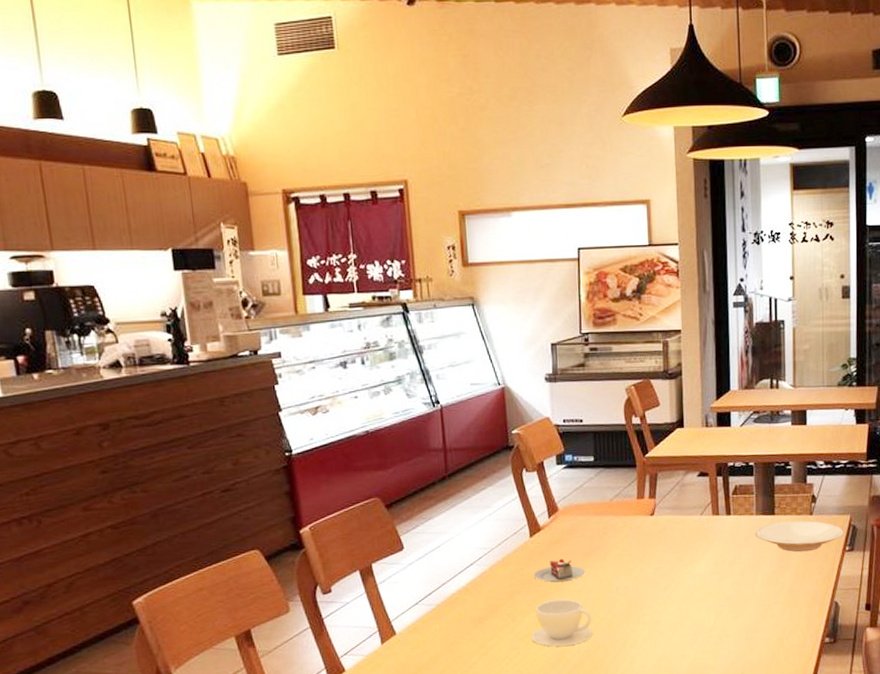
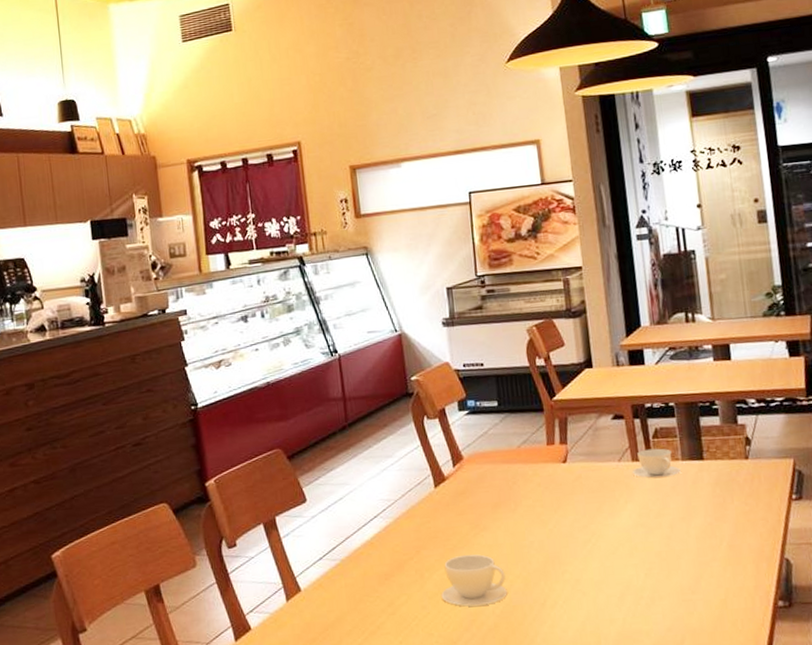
cake slice: present [533,559,585,583] -> none [440,511,496,536]
teacup: none [711,503,754,531] -> present [631,448,681,479]
saucer: present [754,520,845,552] -> none [682,465,789,502]

